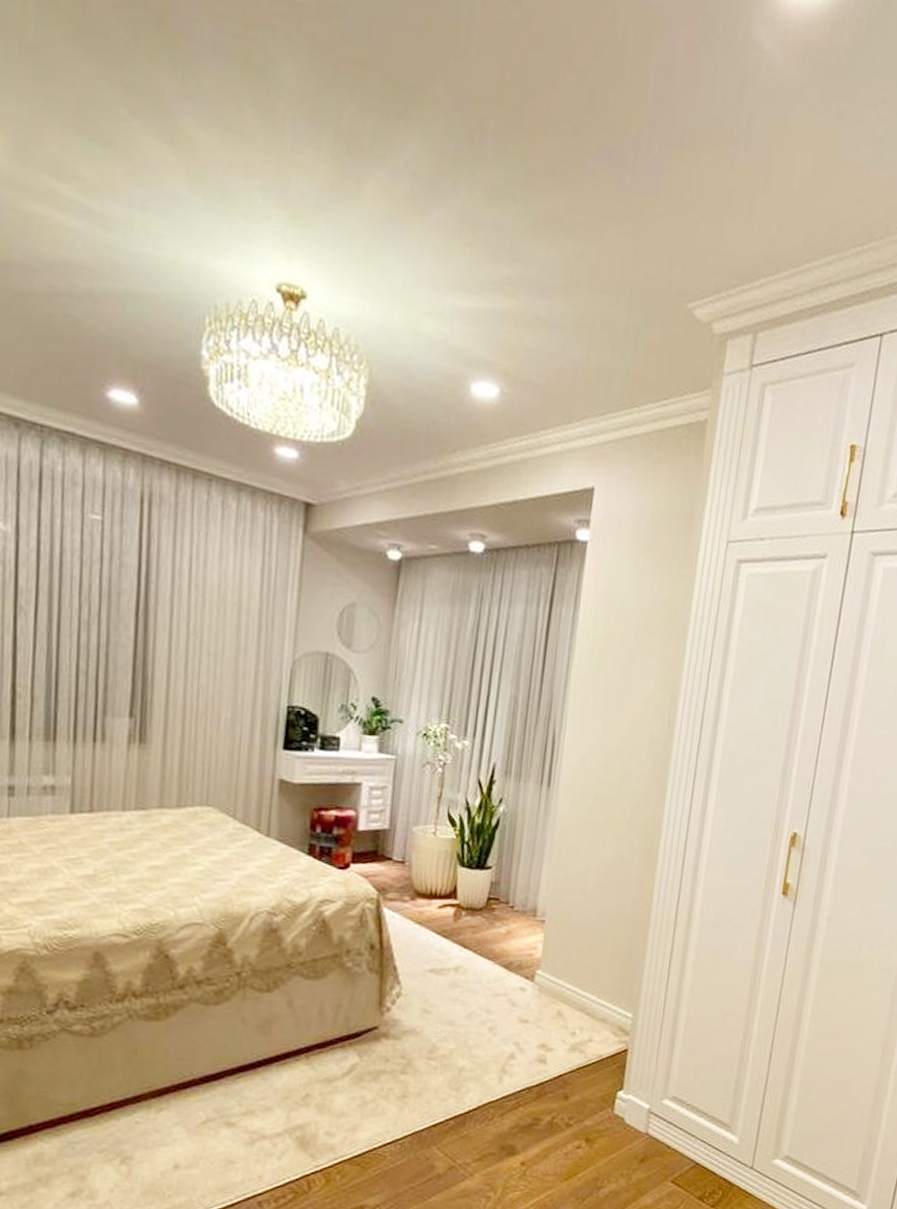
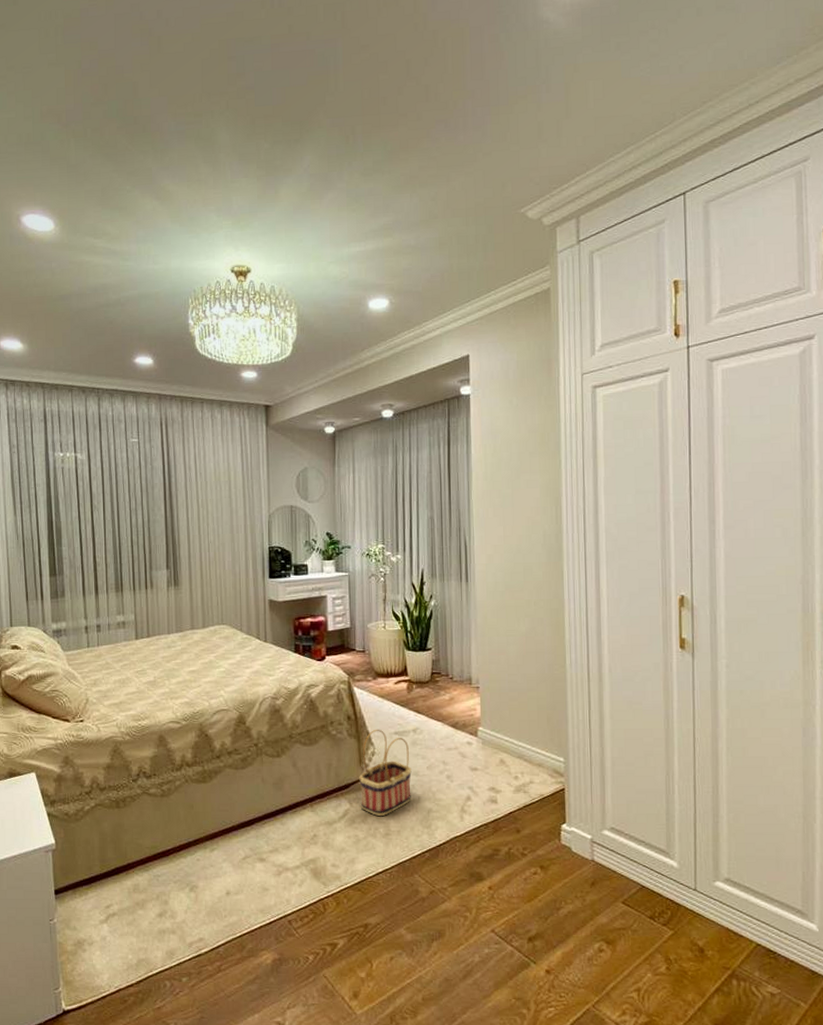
basket: none [374,963,446,1075] -> present [359,729,412,817]

